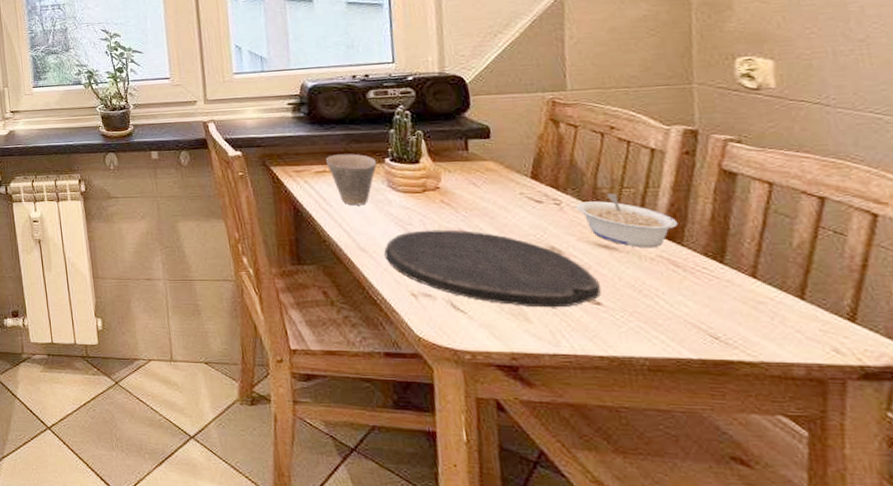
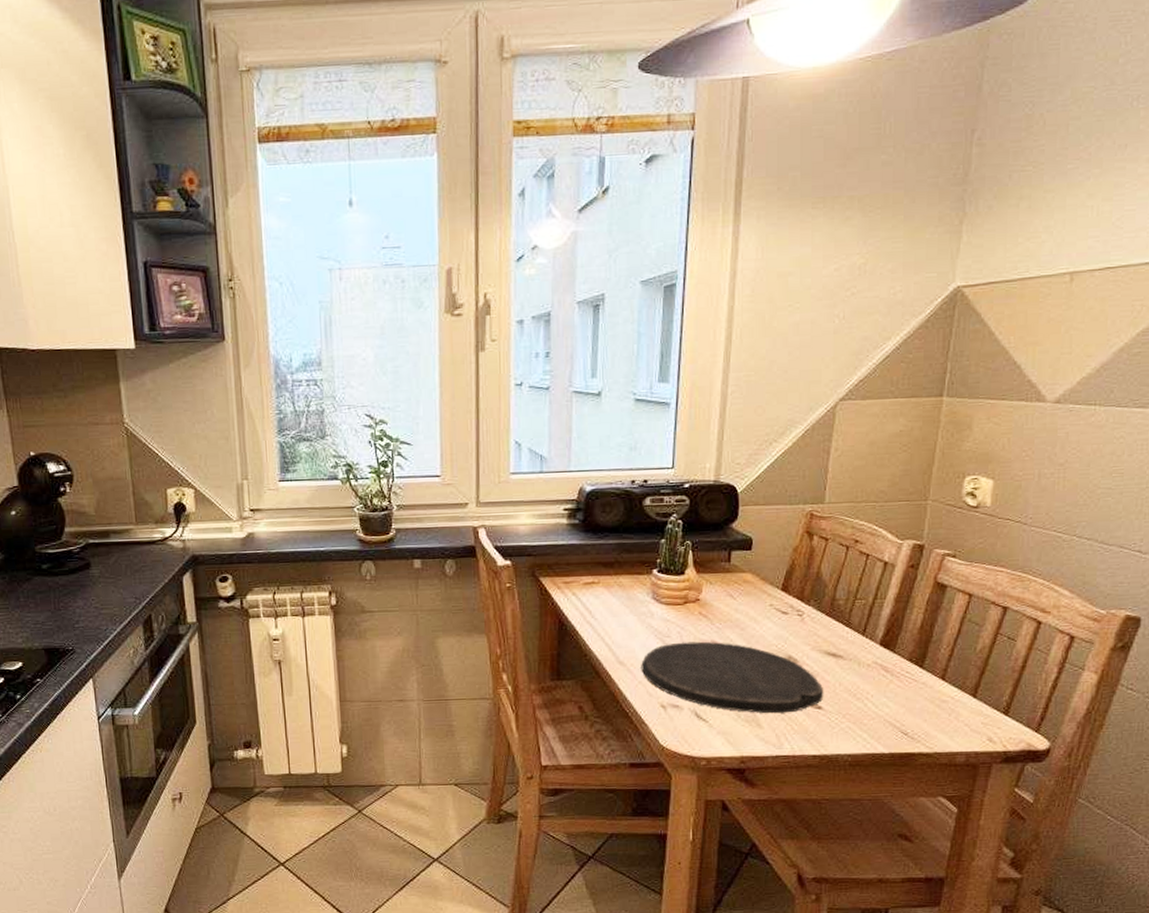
cup: present [326,153,377,206] -> none [596,564,645,619]
legume: present [576,192,679,248] -> none [815,604,895,656]

